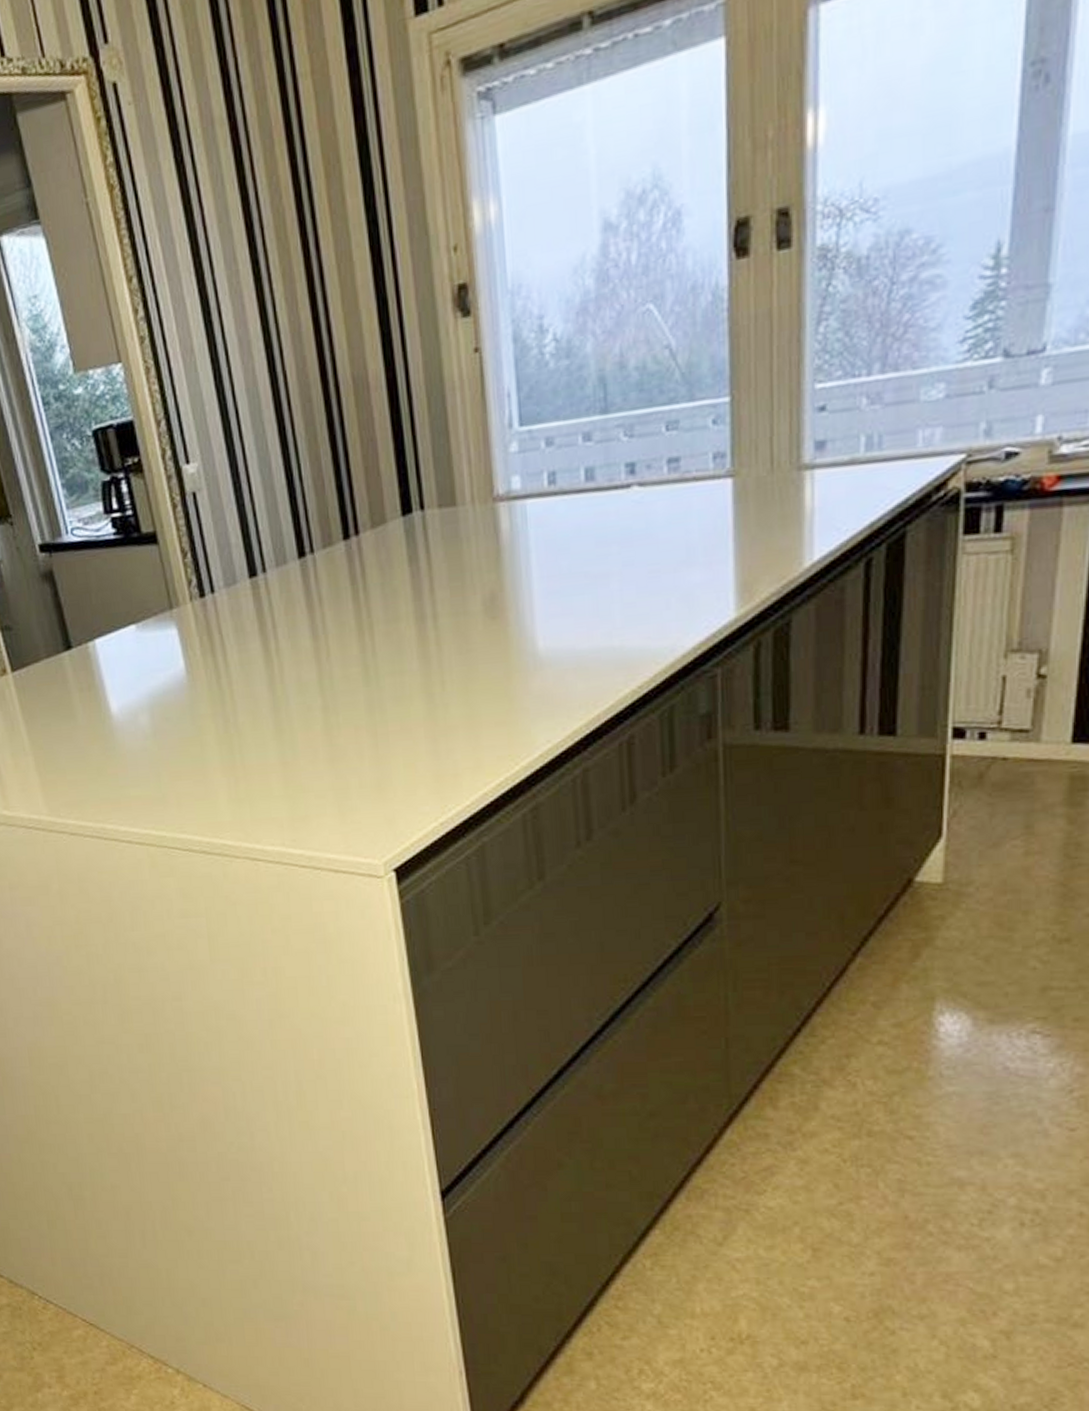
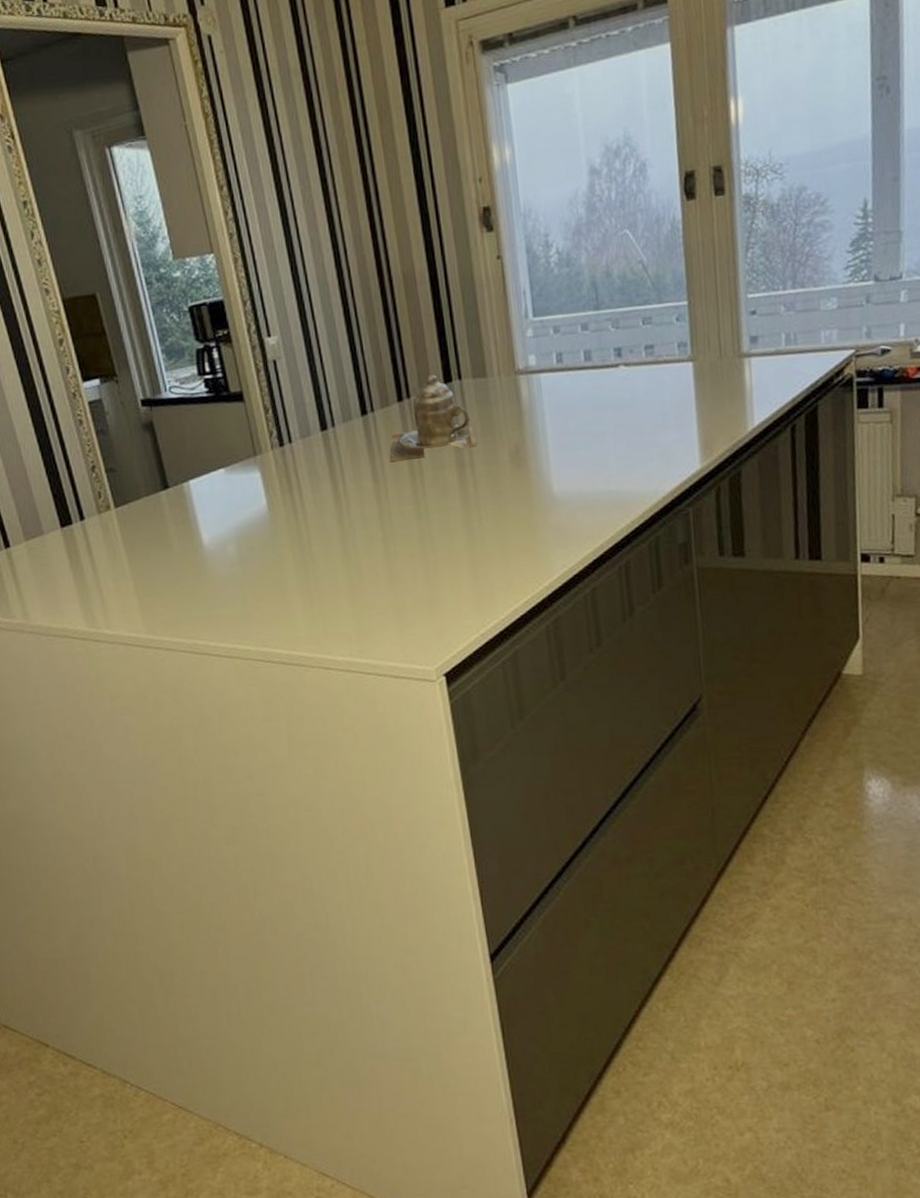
teapot: none [332,505,442,614] -> present [389,375,477,461]

